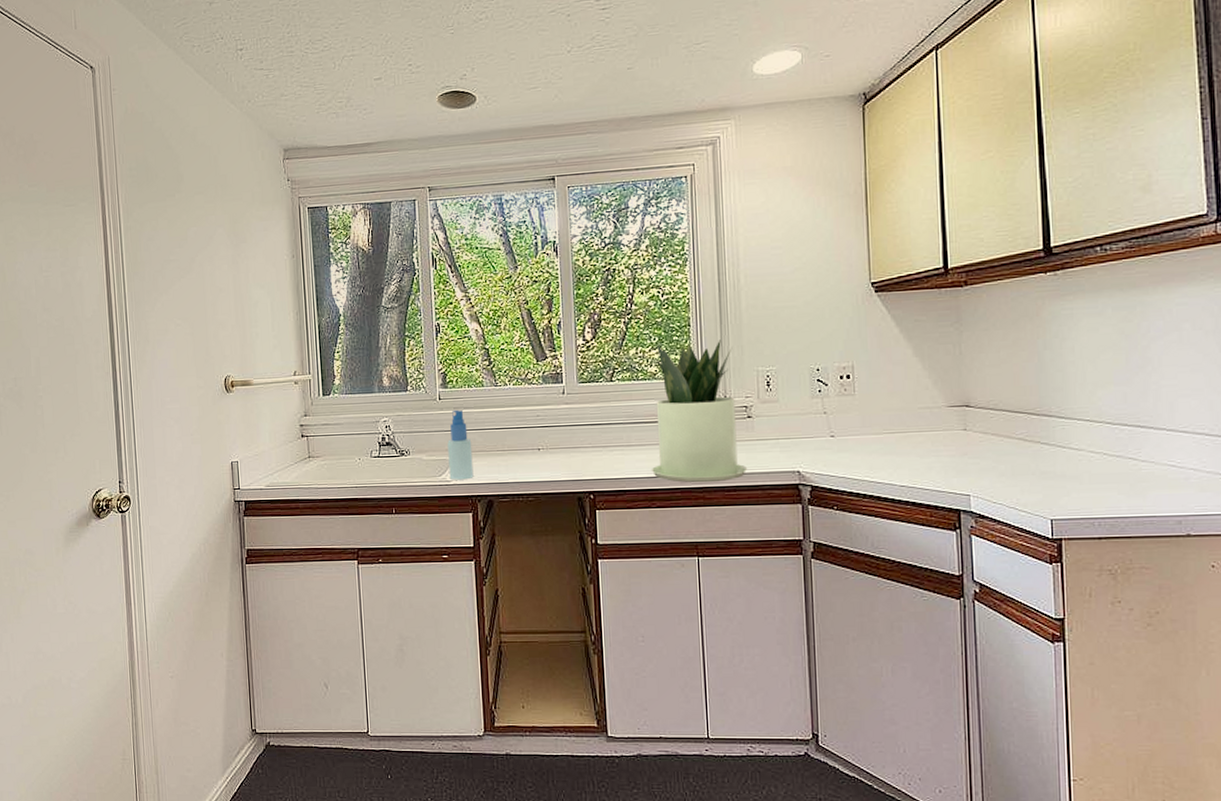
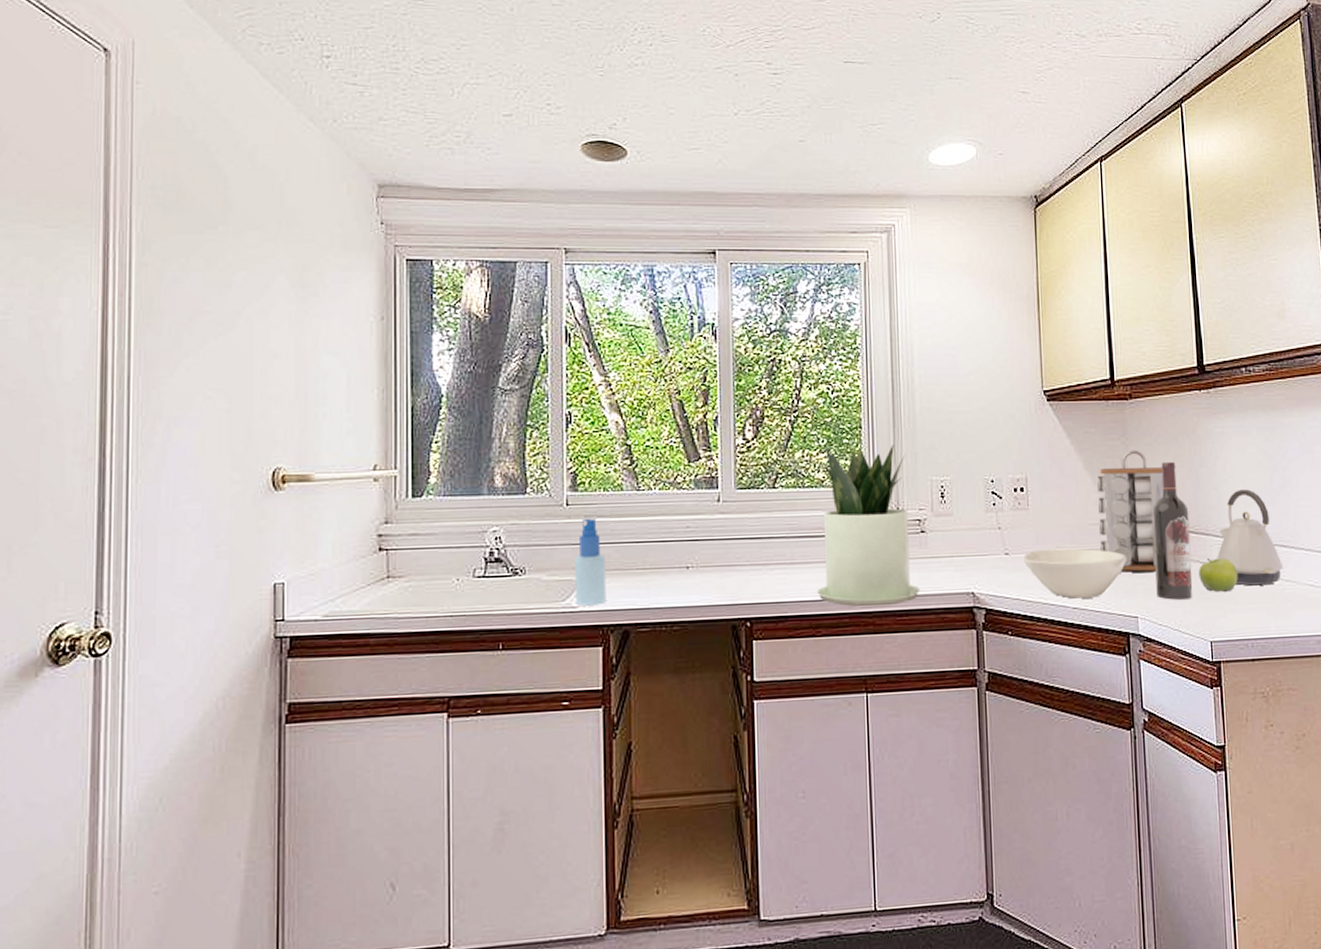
bowl: none [850,430,959,477] -> present [1024,548,1127,599]
spice rack: none [928,336,1001,454] -> present [1097,451,1164,573]
wine bottle: none [988,345,1032,480] -> present [1152,461,1193,601]
fruit: none [1039,438,1085,473] -> present [1199,557,1238,593]
kettle: none [1060,370,1140,466] -> present [1217,489,1284,586]

